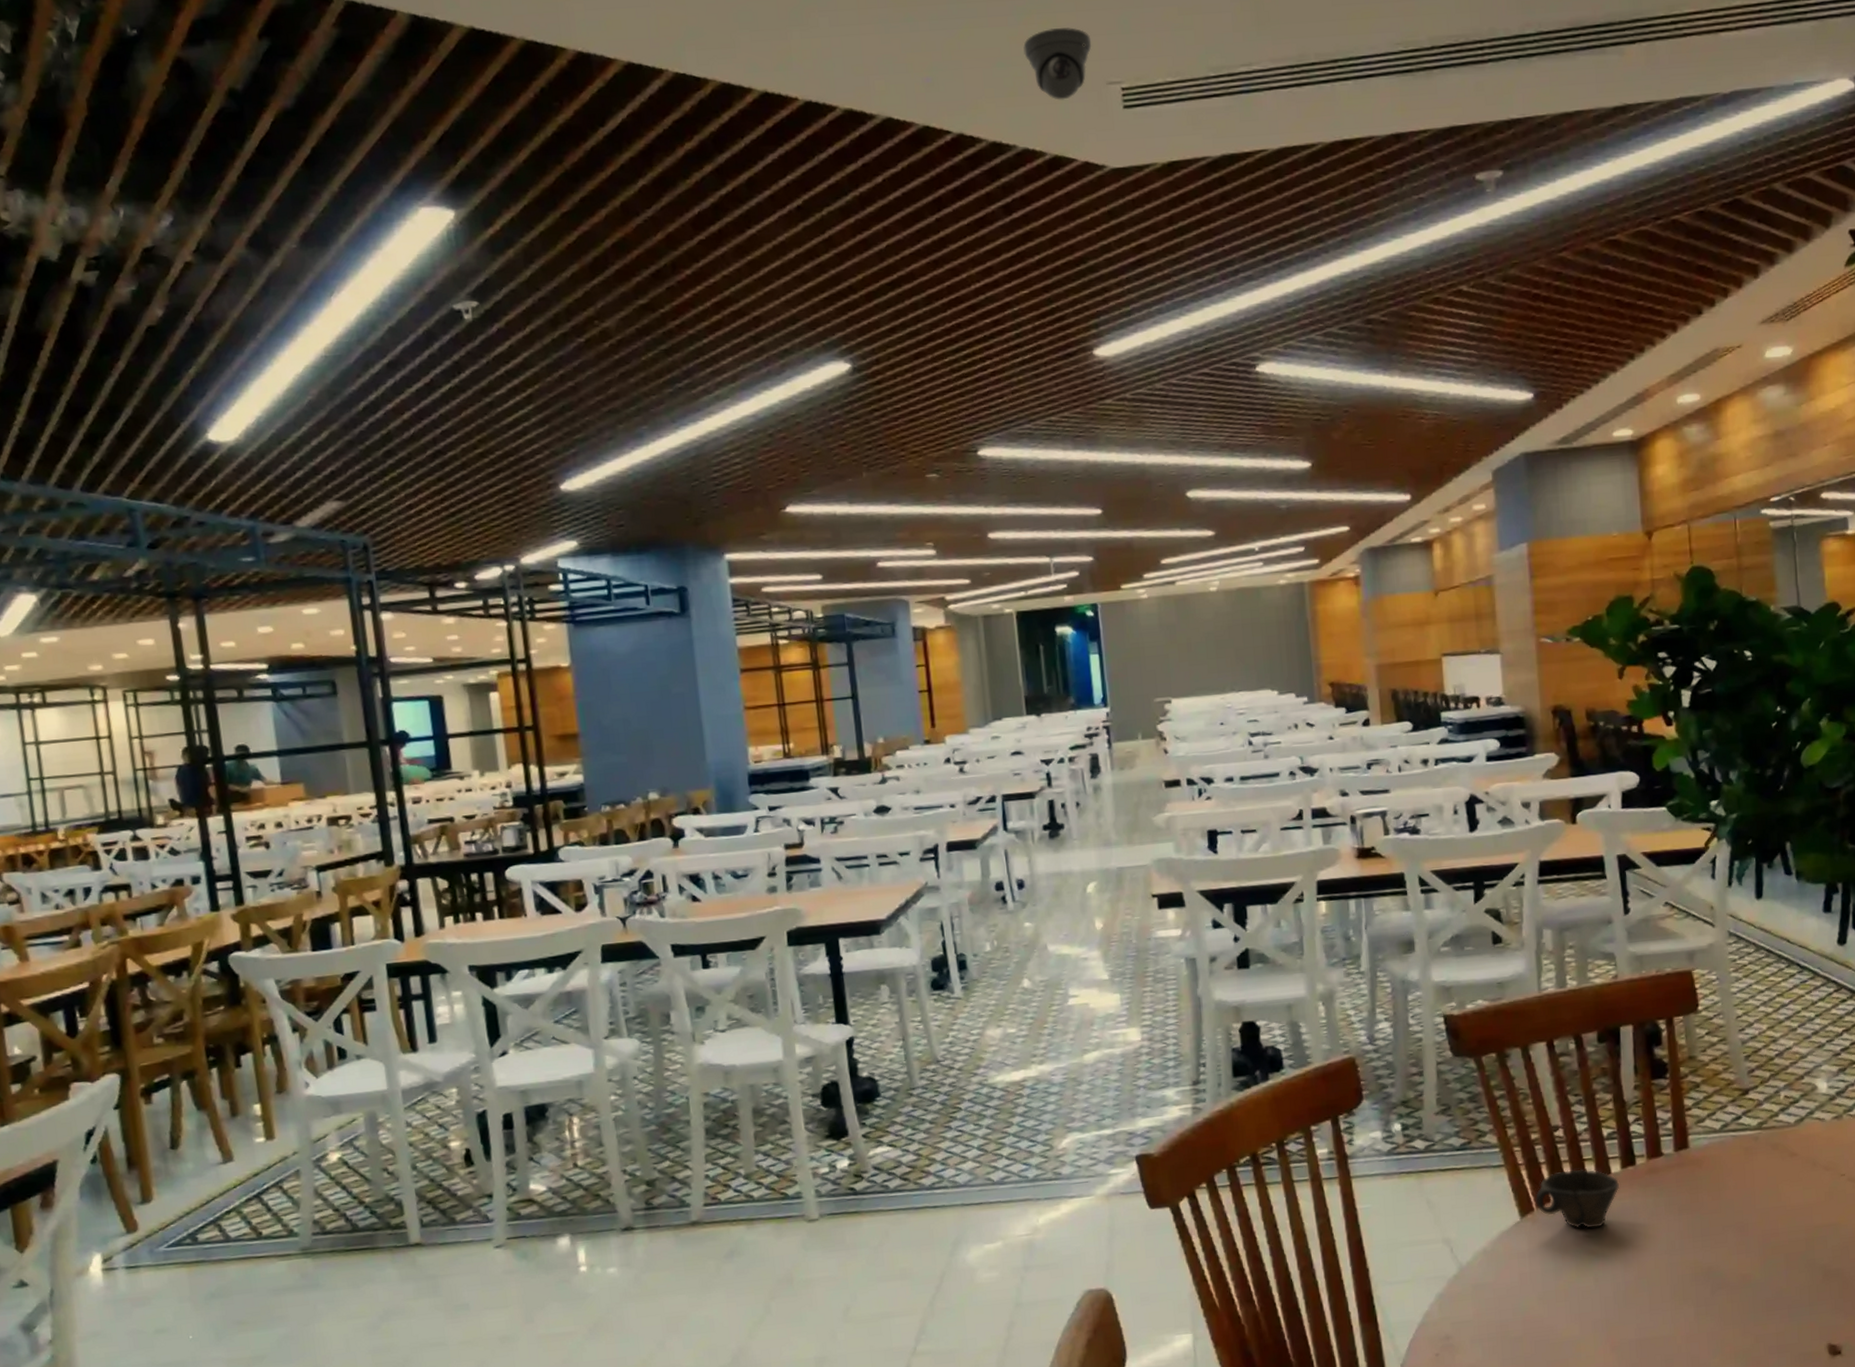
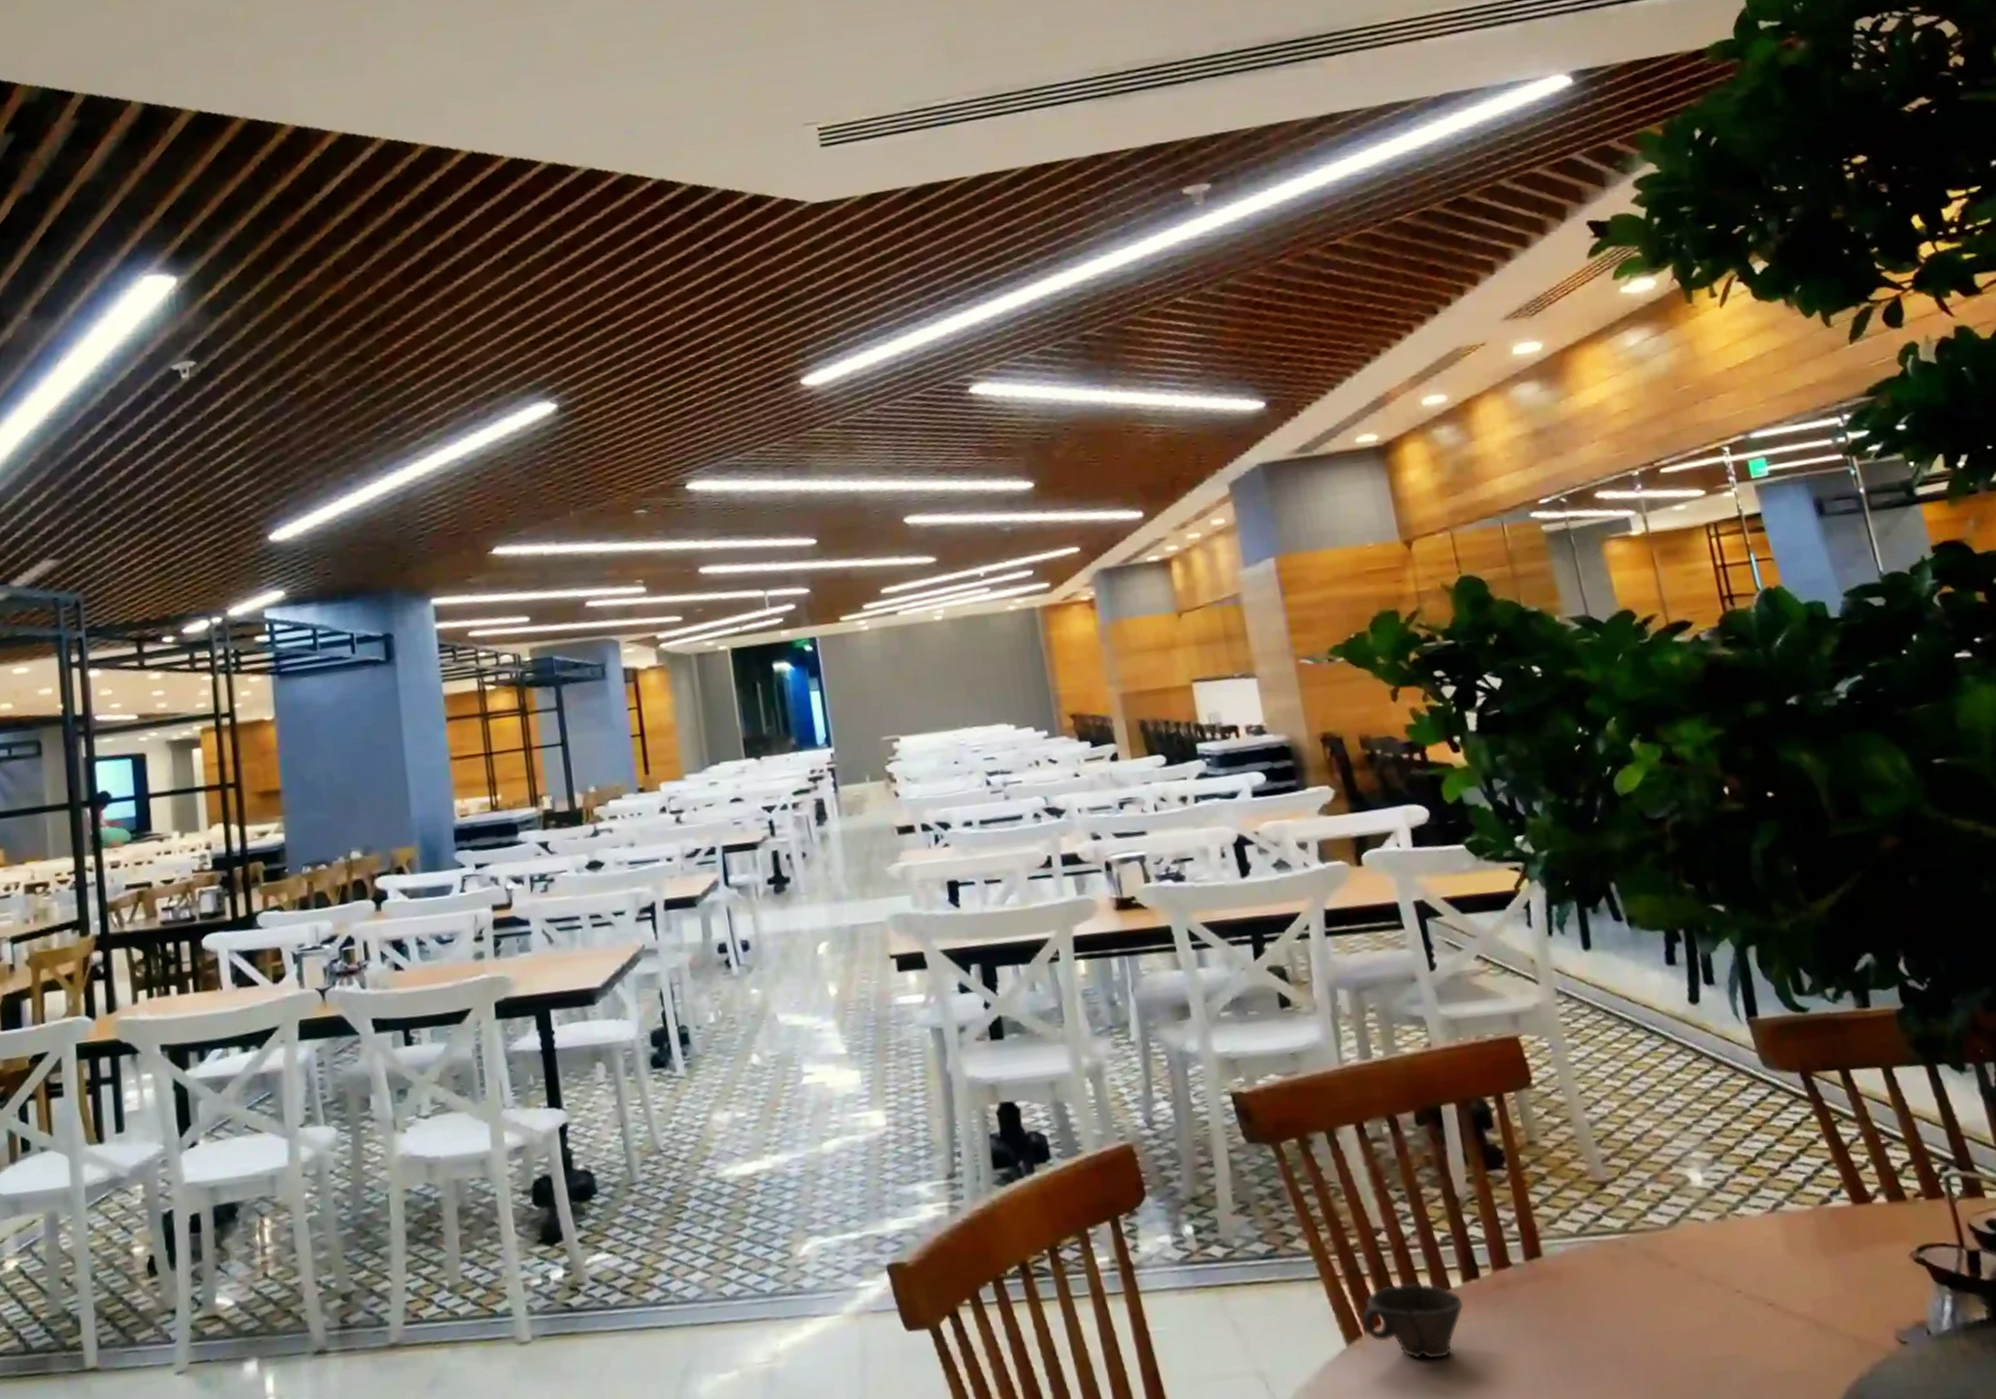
security camera: present [1023,27,1092,100] -> none [720,76,787,143]

